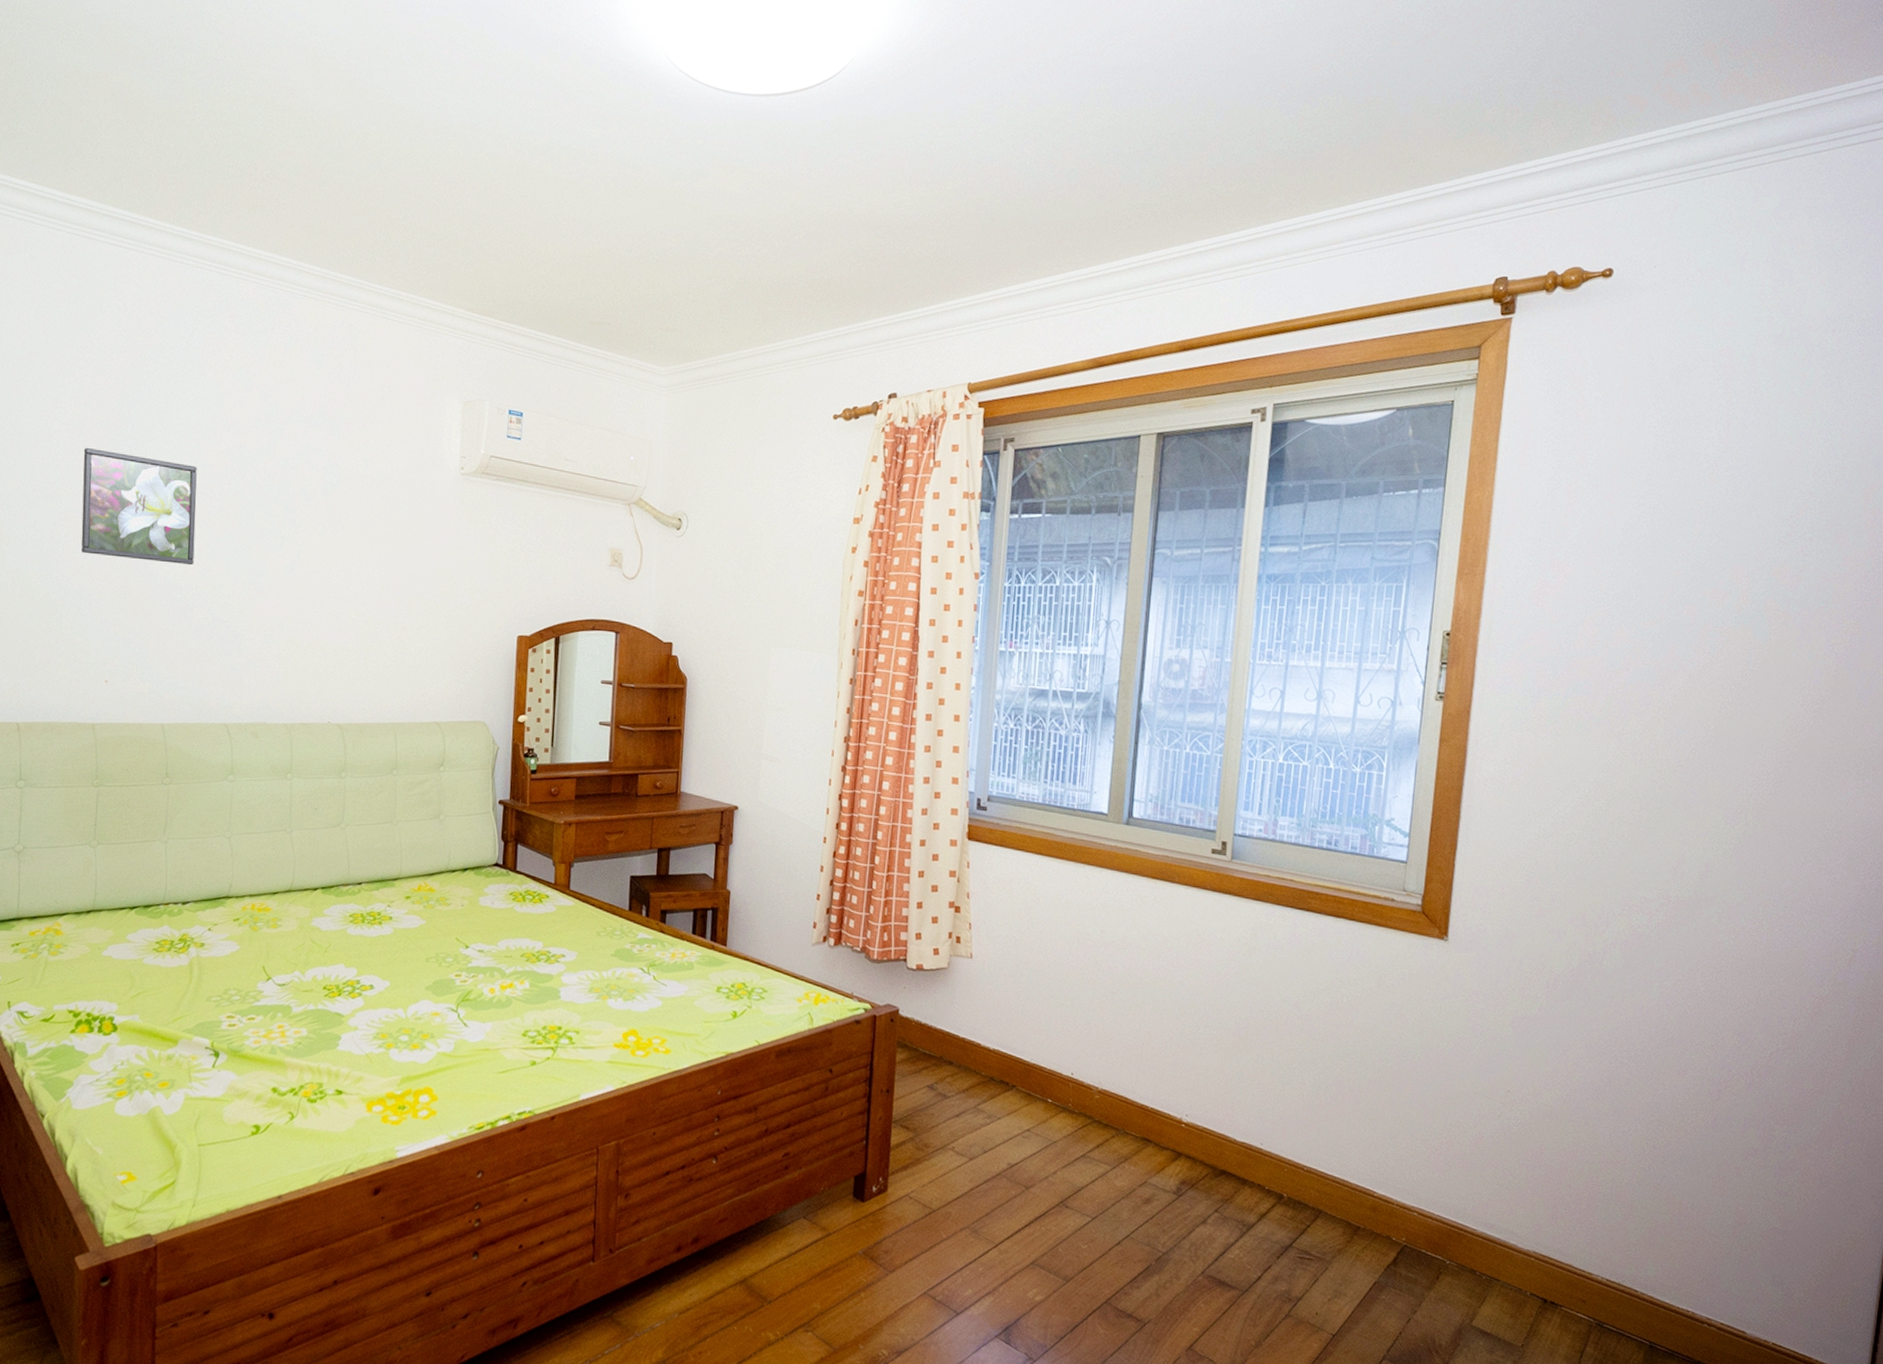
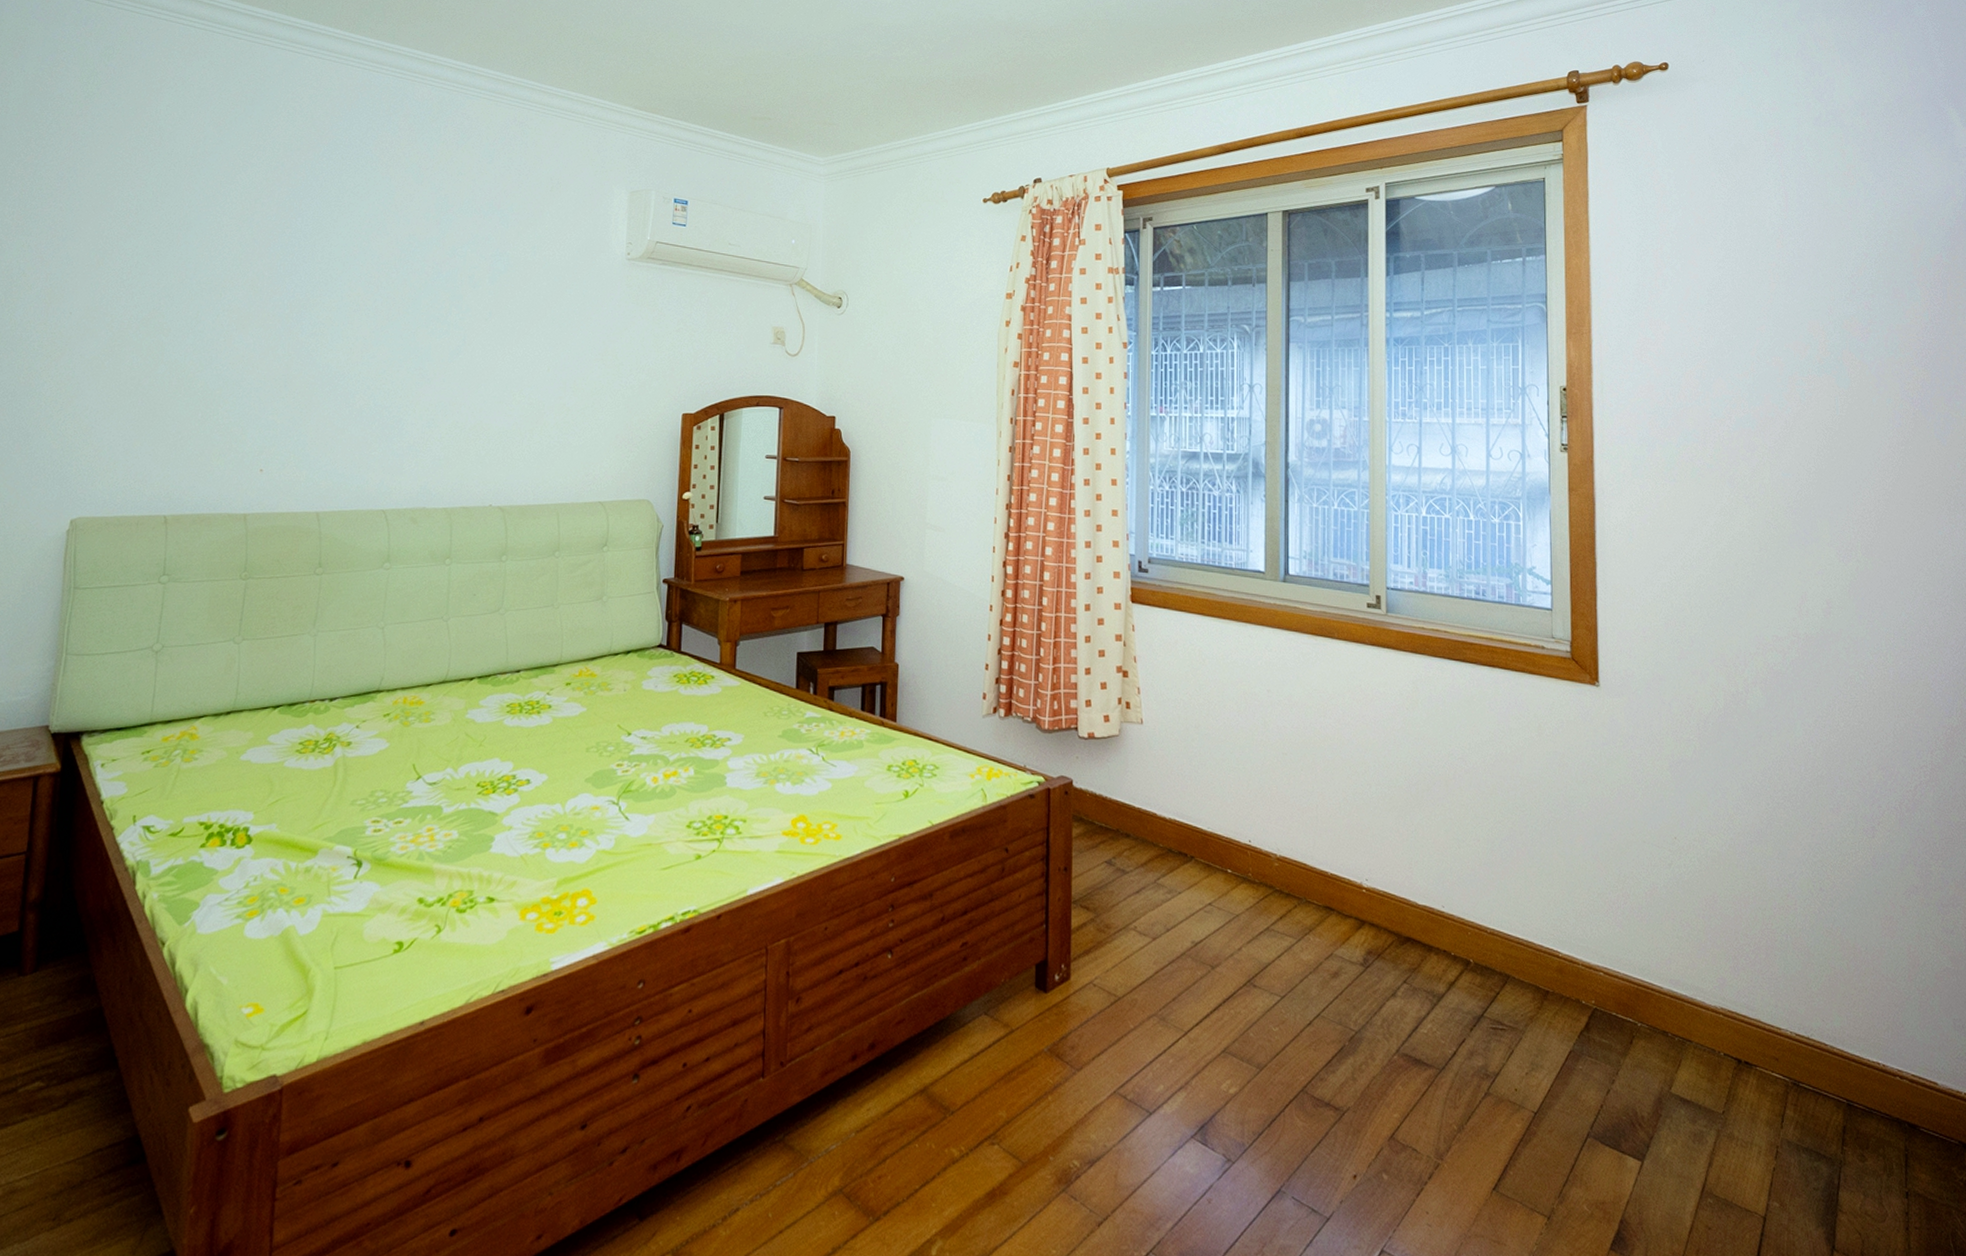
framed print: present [81,447,197,566] -> none [243,240,365,353]

